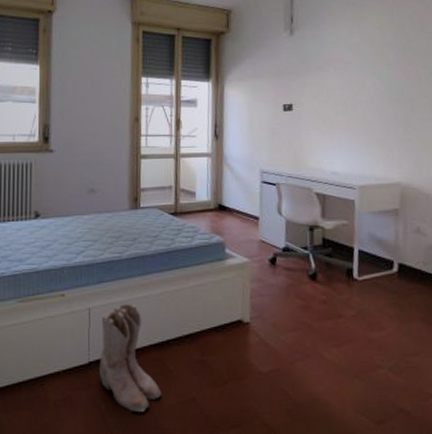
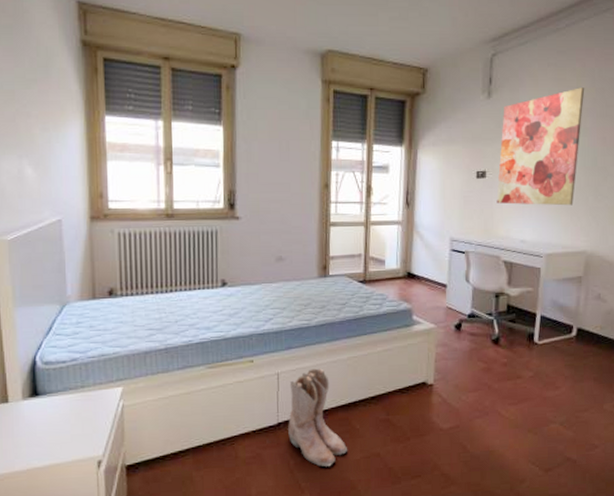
wall art: none [304,24,385,137] -> present [496,88,585,206]

